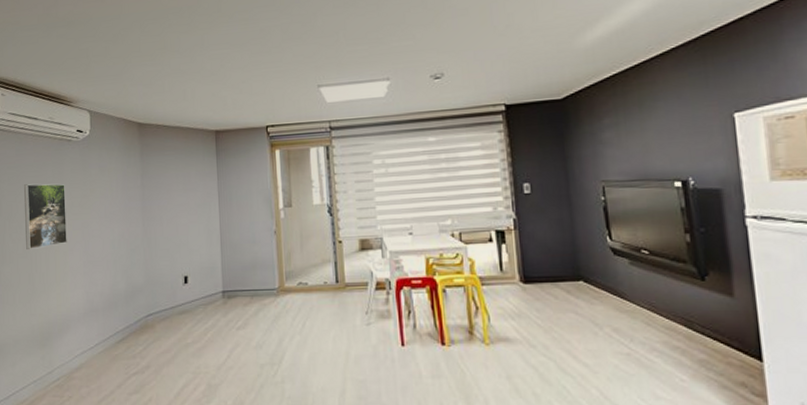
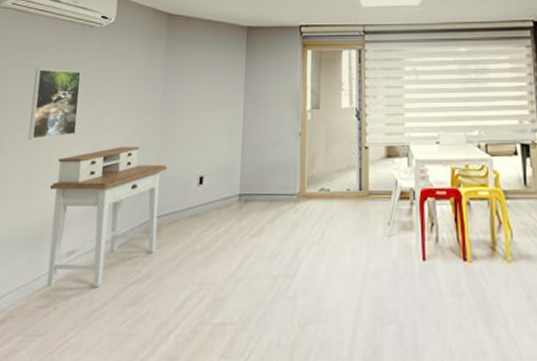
desk: none [50,251,154,379] -> present [46,147,168,288]

